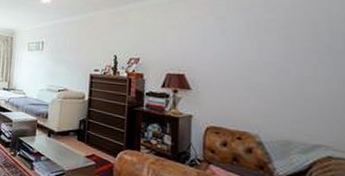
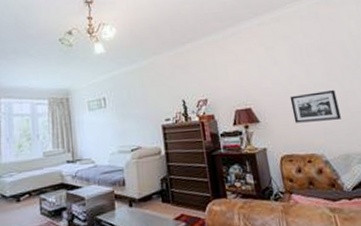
picture frame: none [231,70,291,104] -> present [290,89,341,123]

